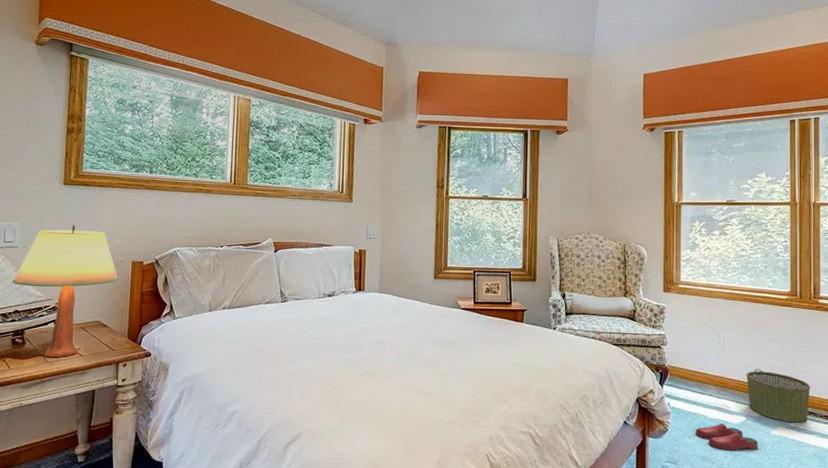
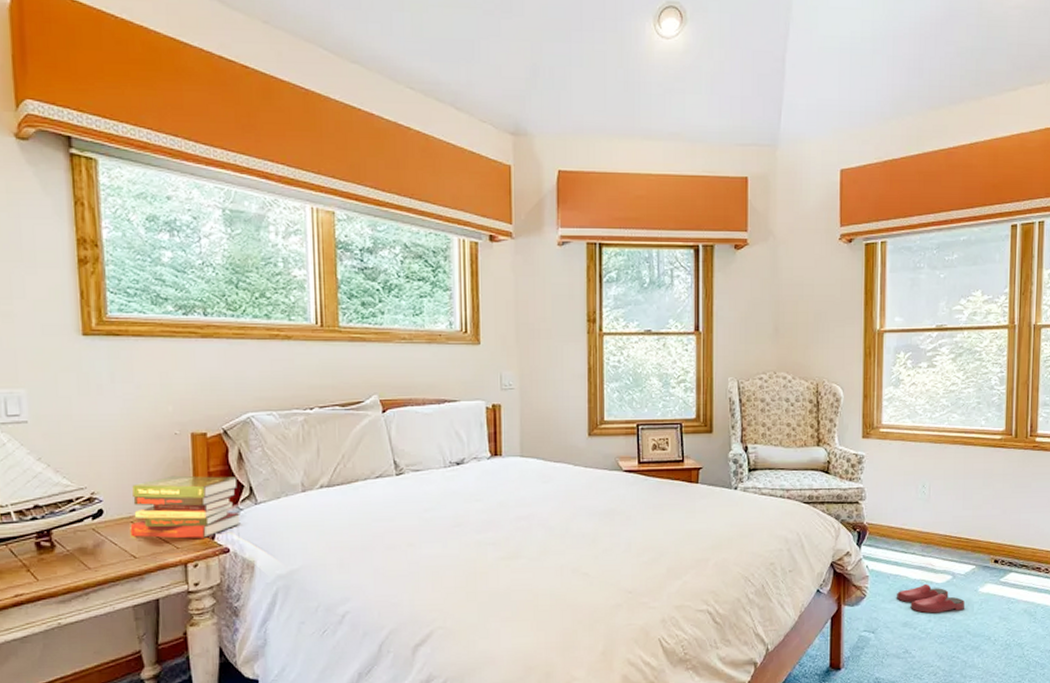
table lamp: present [11,224,119,358] -> none [24,388,176,563]
books: none [80,293,162,344] -> present [130,475,241,539]
basket: present [746,369,811,423] -> none [953,520,1024,578]

